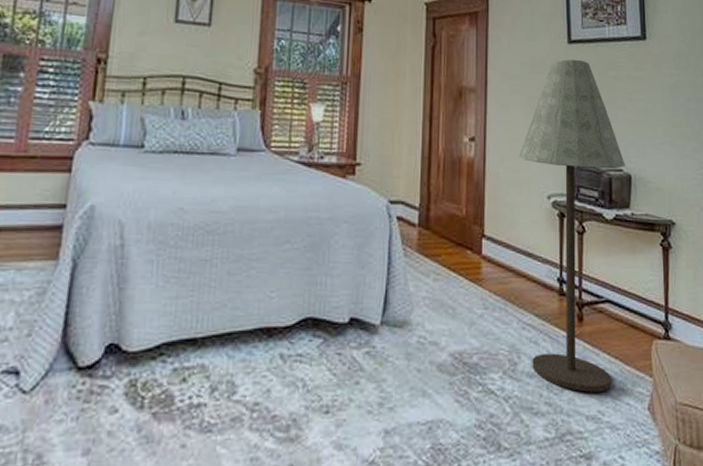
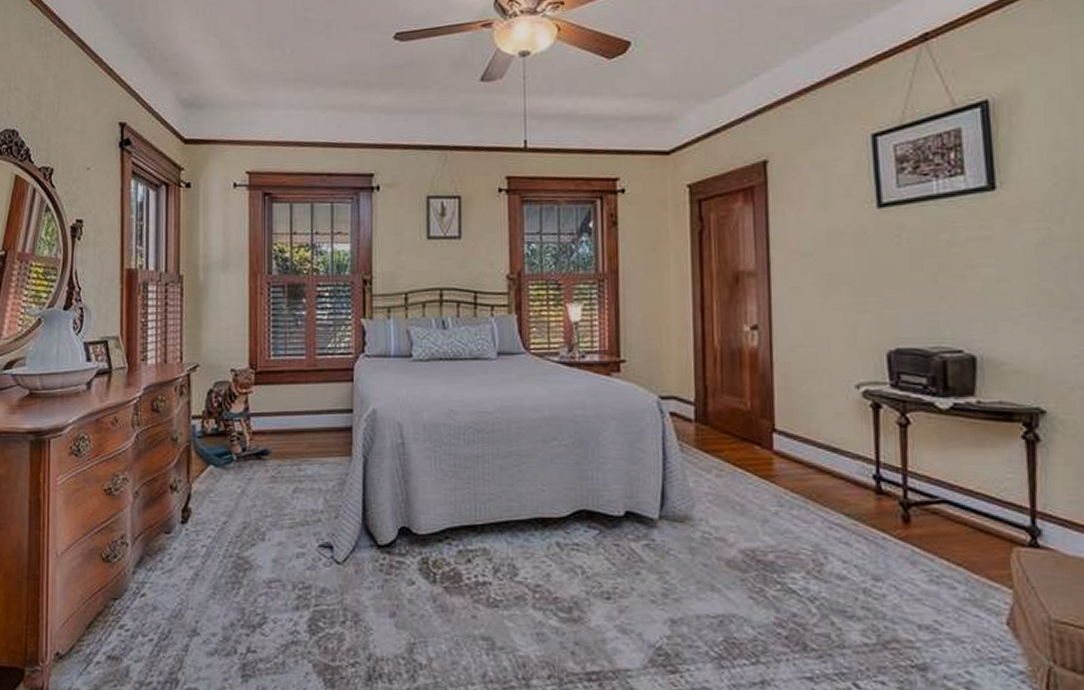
floor lamp: present [519,59,625,393] -> none [815,225,967,601]

